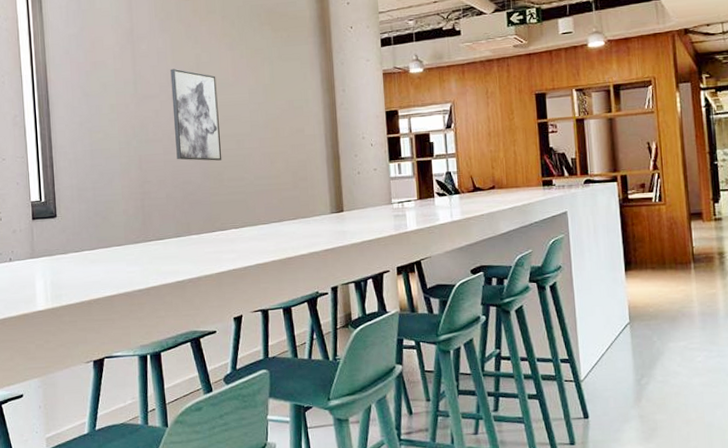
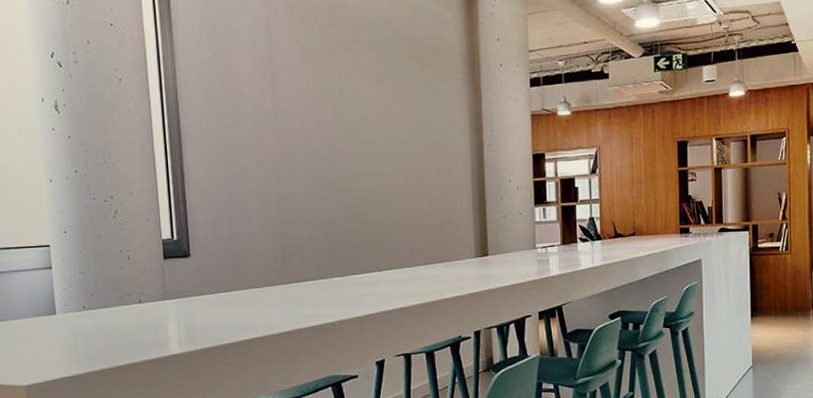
wall art: present [170,68,222,161] -> none [312,101,366,201]

